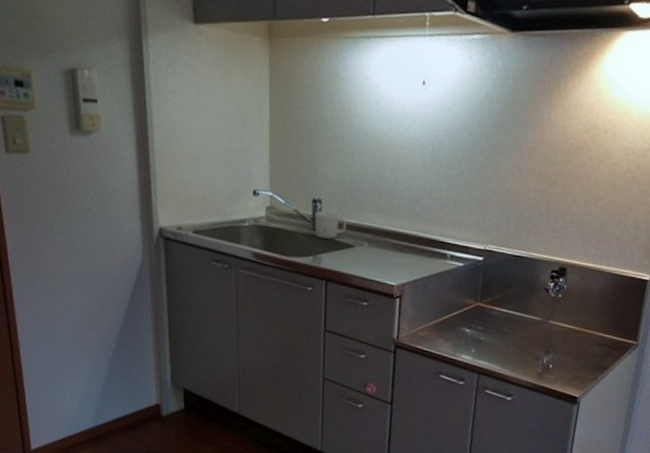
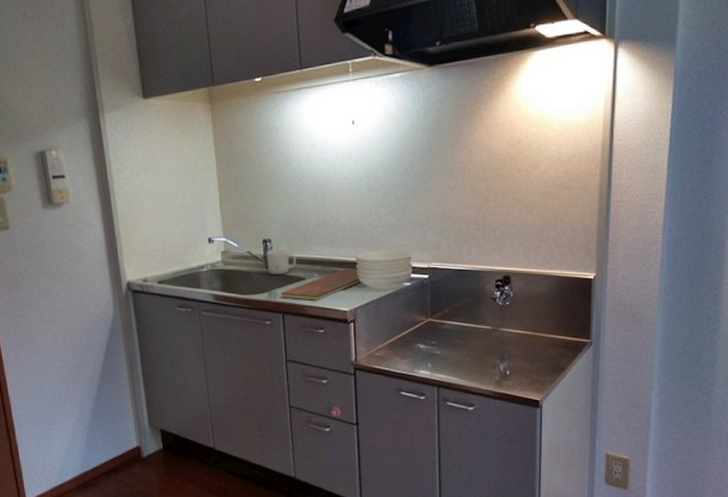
chopping board: none [326,240,412,271] -> present [281,268,361,301]
bowl: none [408,224,470,268] -> present [355,250,413,290]

